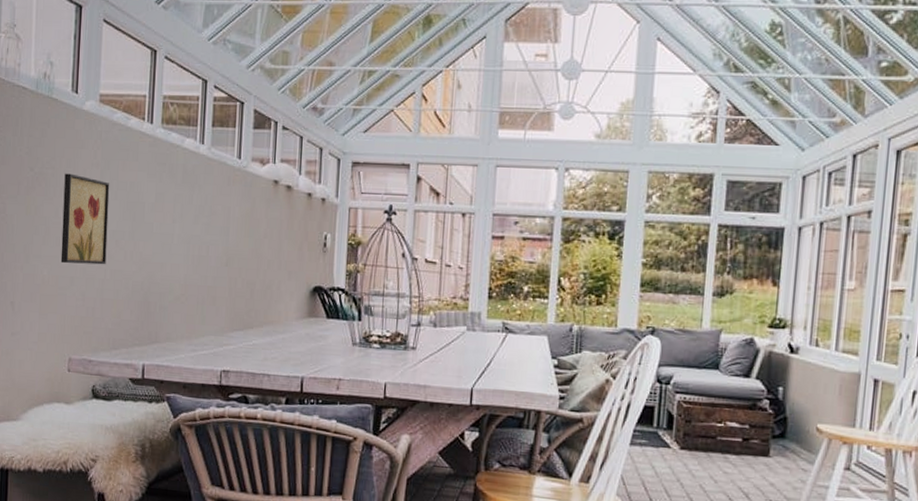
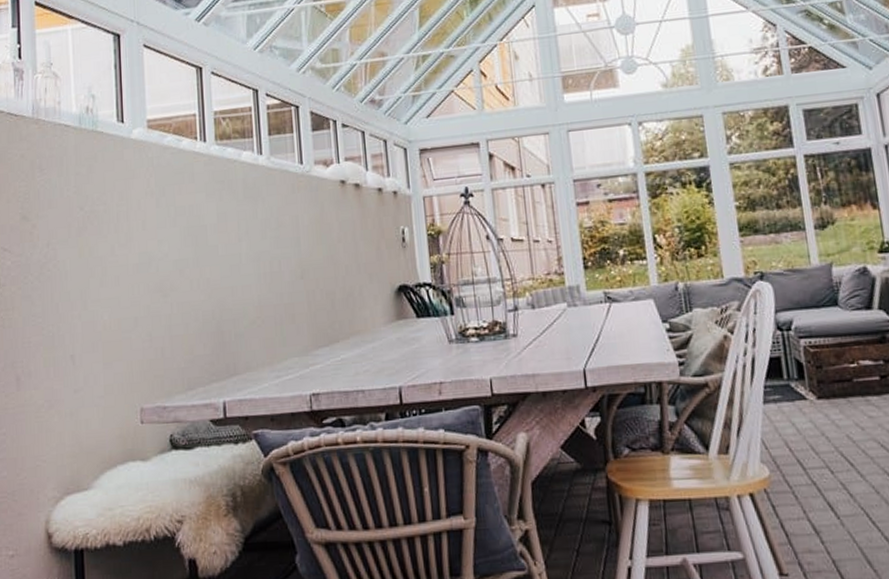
wall art: present [60,173,110,265] -> none [117,206,172,303]

